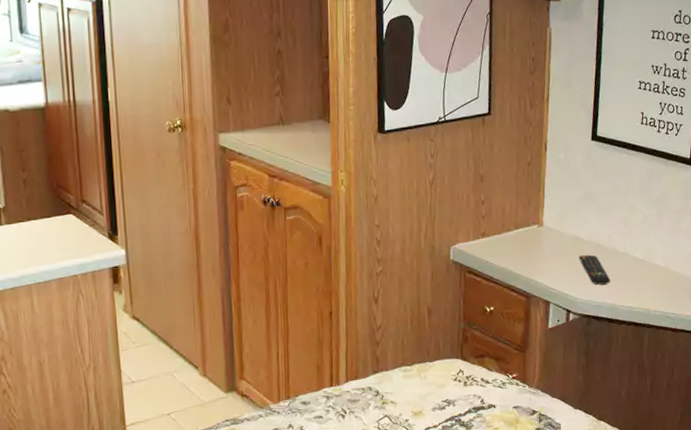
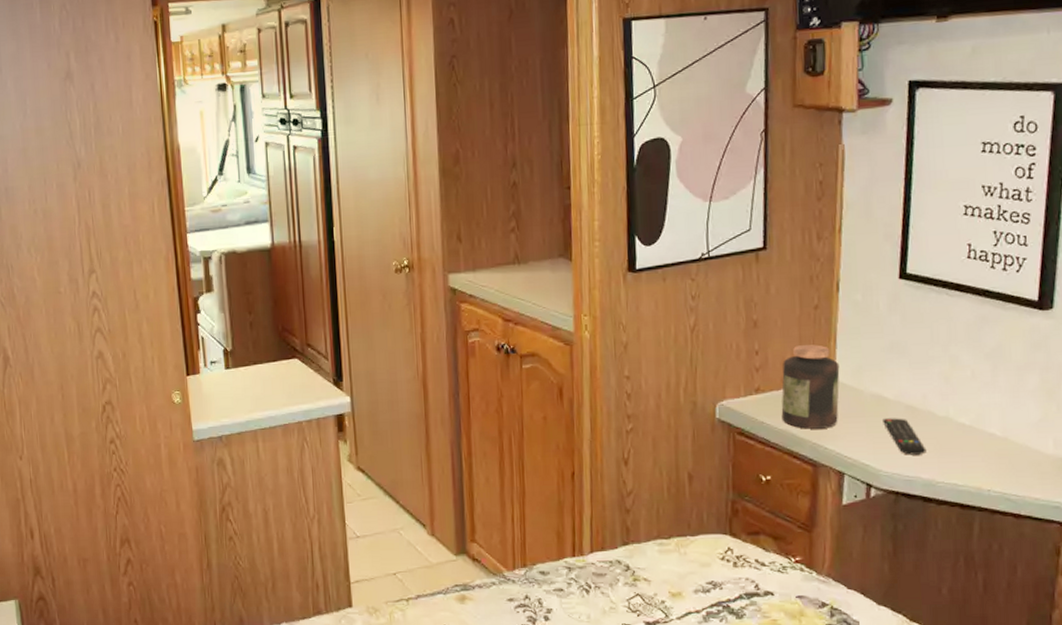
jar: none [502,195,547,266] -> present [781,344,840,429]

